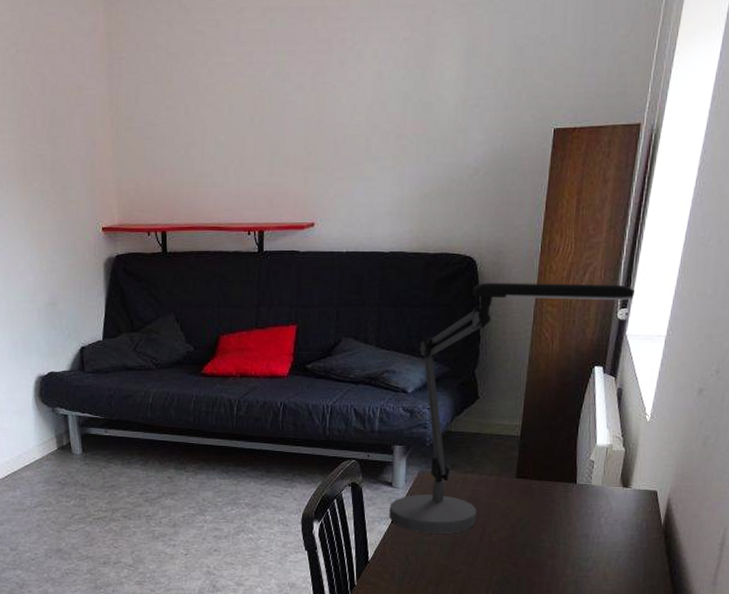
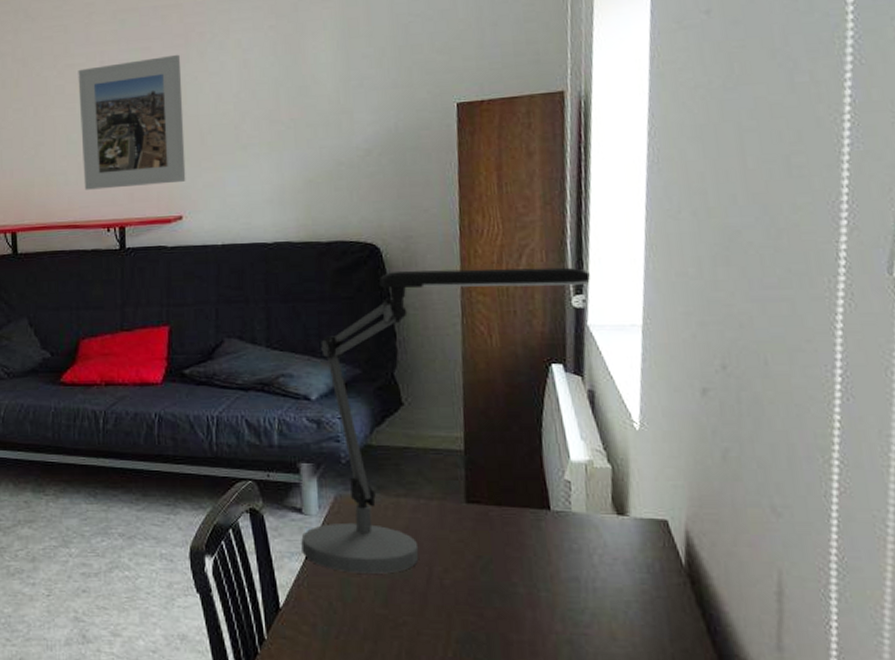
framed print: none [227,60,323,193] -> present [78,54,186,190]

